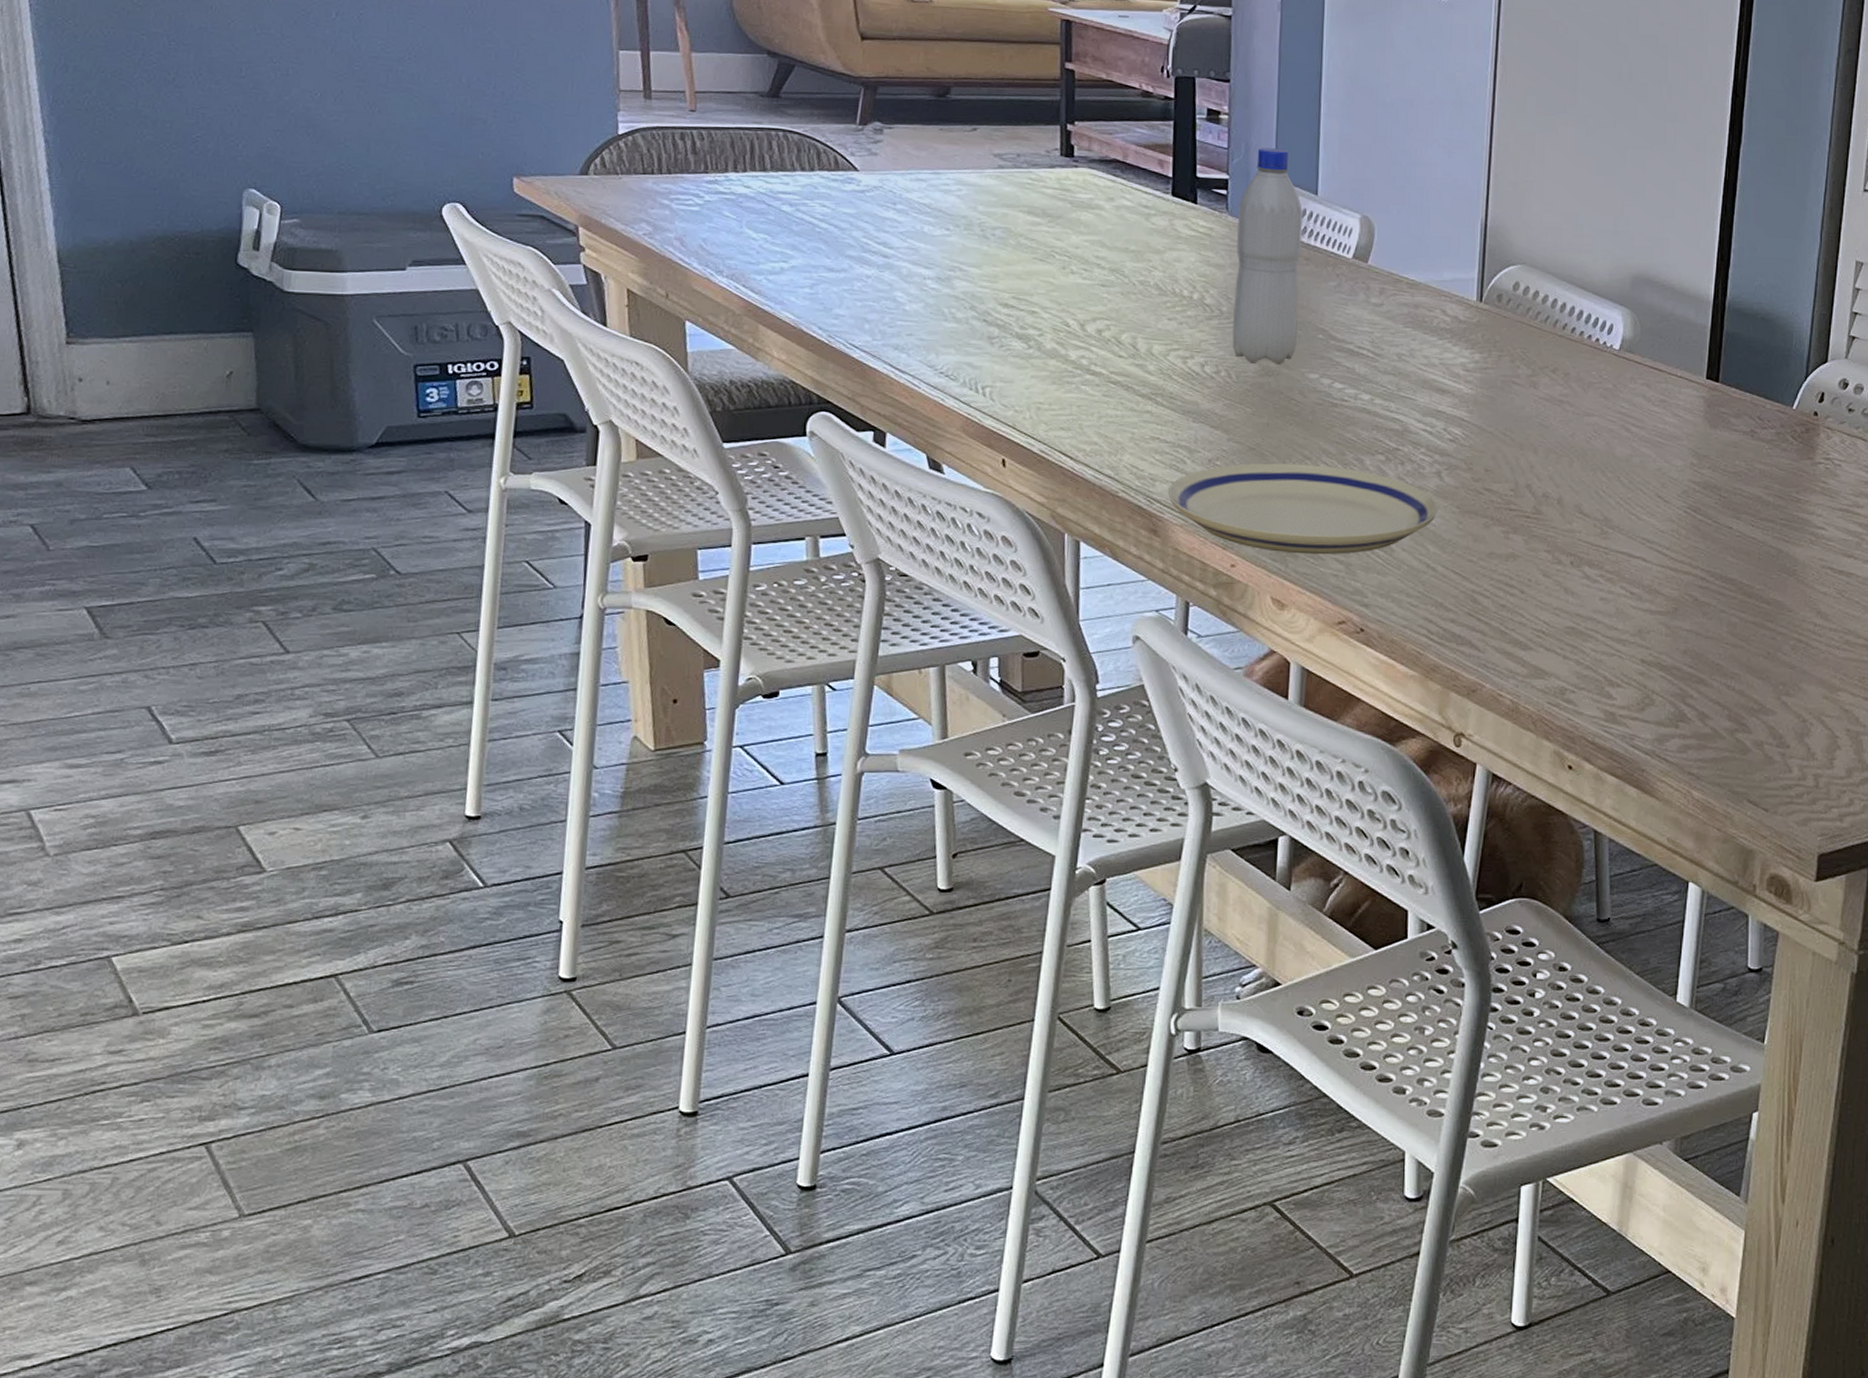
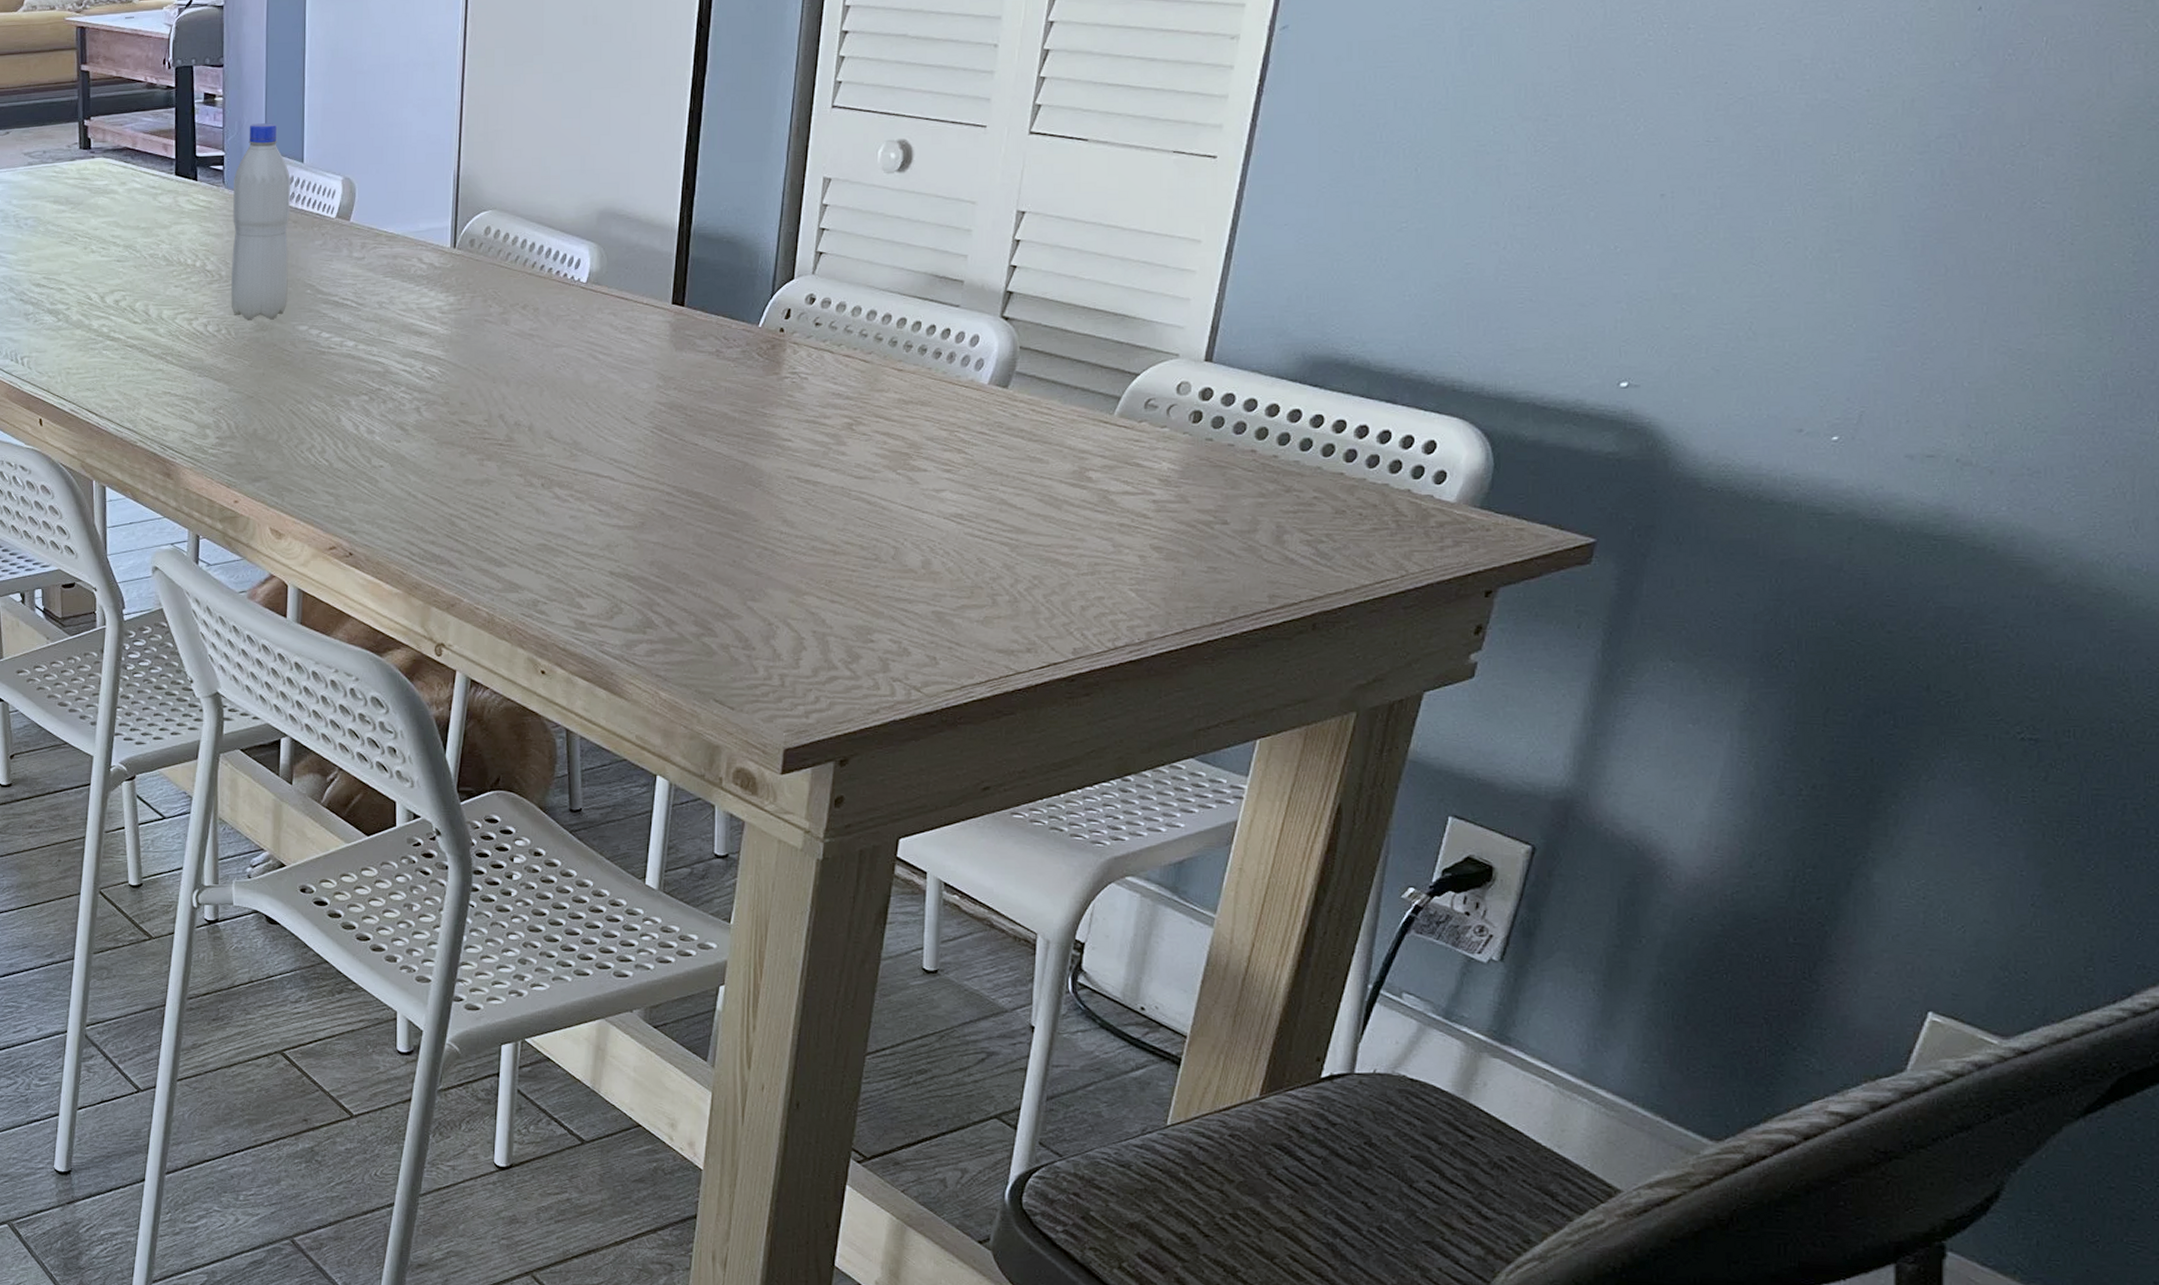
plate: present [1167,463,1438,555] -> none [178,408,418,489]

